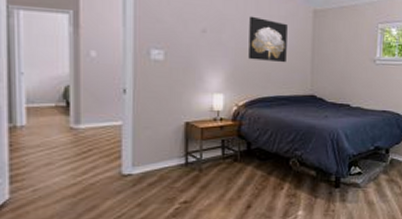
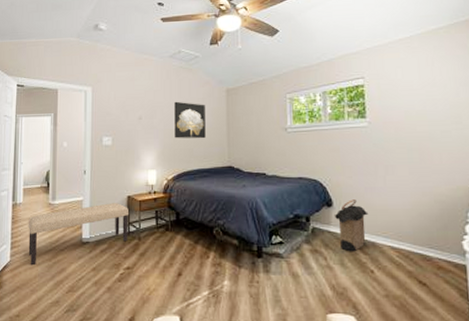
bench: none [37,130,188,204] -> present [28,203,130,266]

